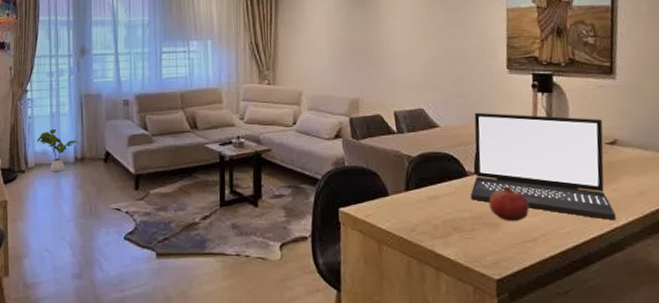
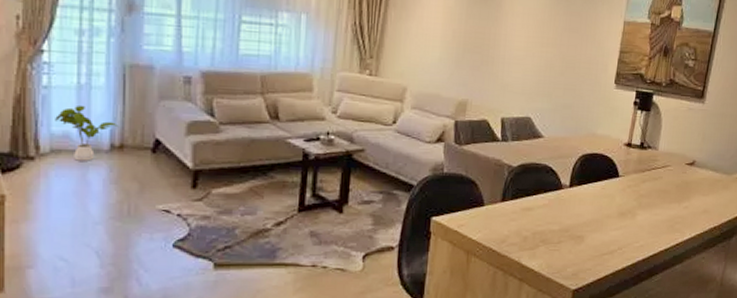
laptop: present [470,112,617,221] -> none [561,125,687,236]
fruit: present [488,186,529,222] -> none [577,201,613,235]

